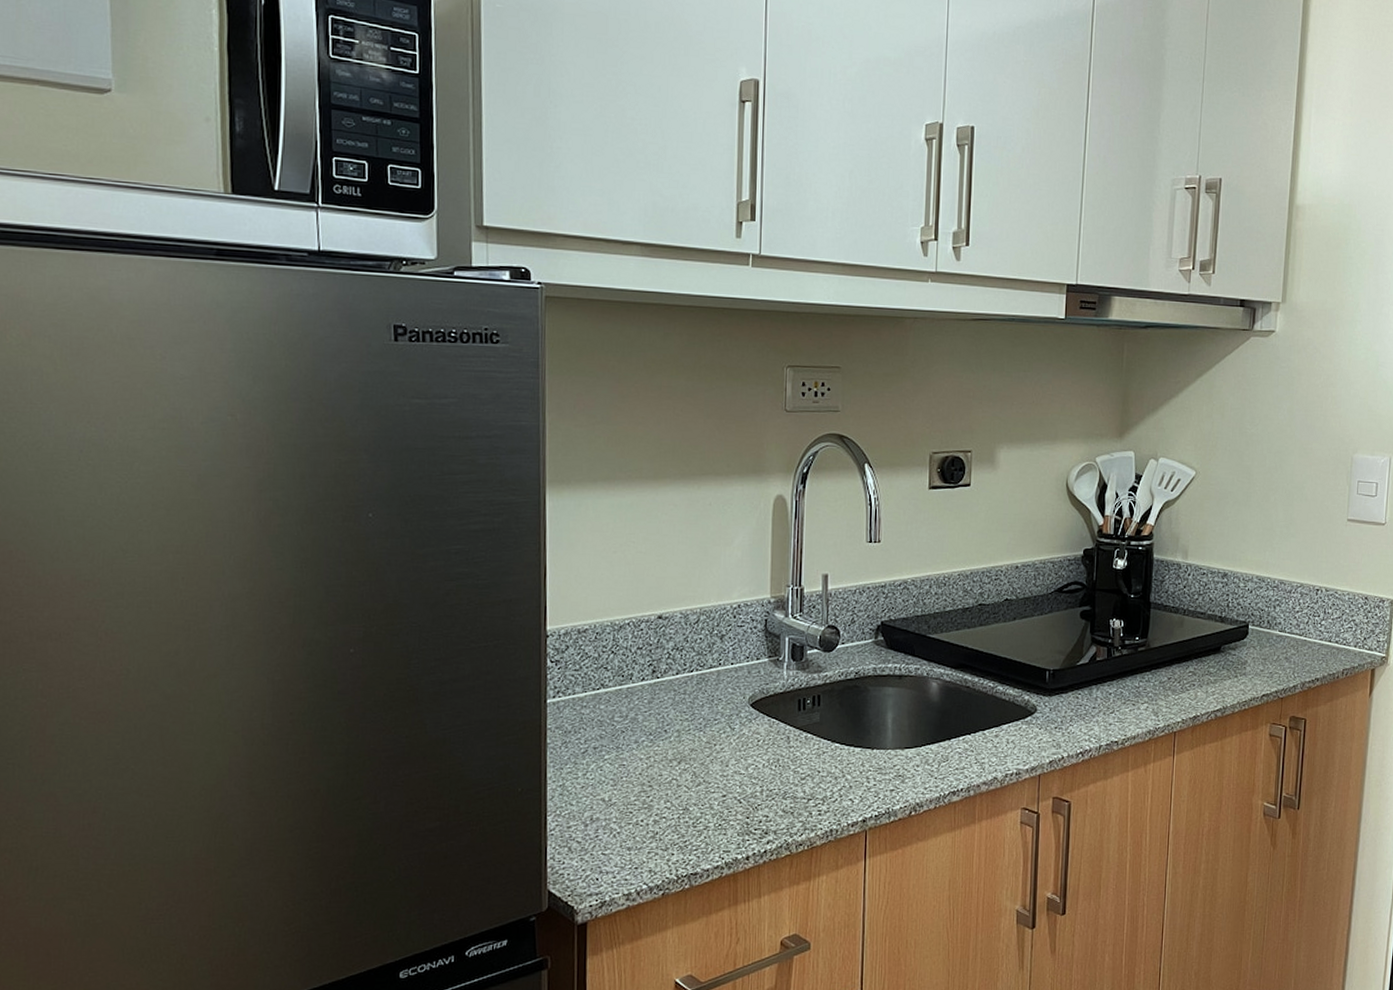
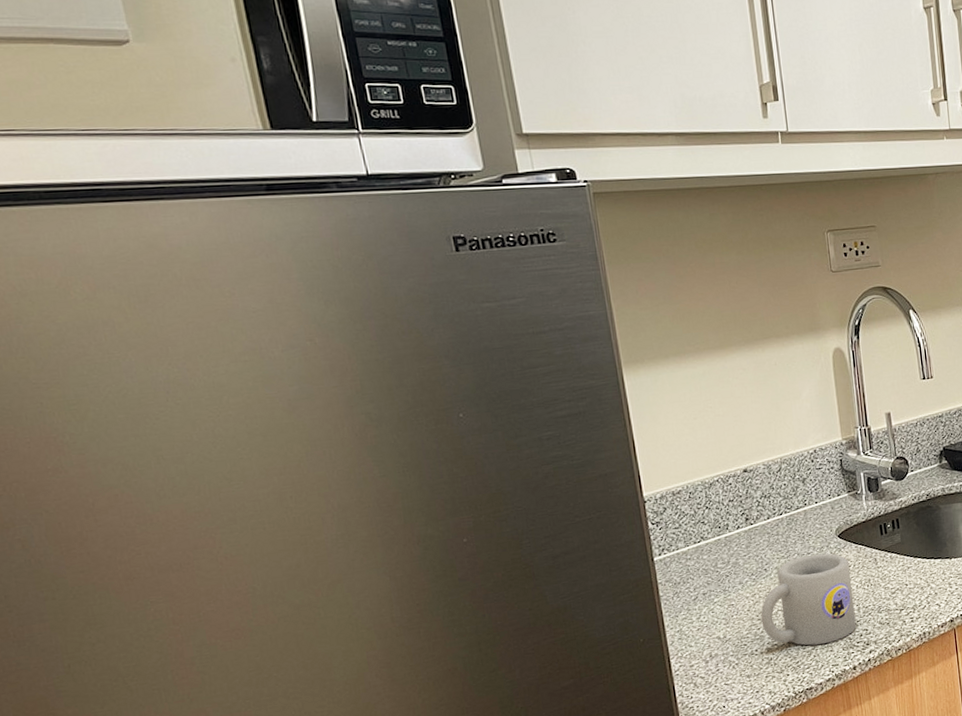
mug: none [652,721,759,825] -> present [760,553,857,646]

